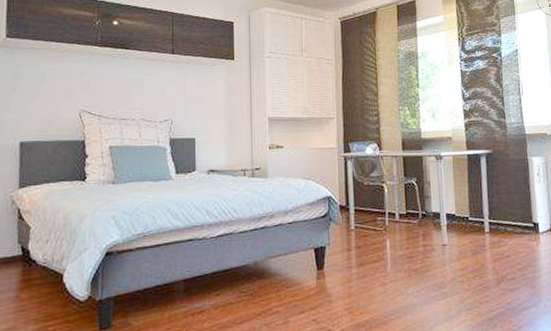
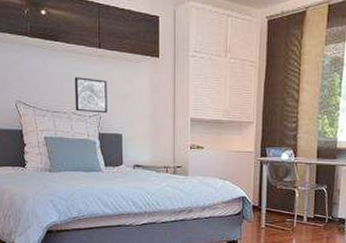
wall art: none [145,83,180,118] -> present [74,77,107,114]

